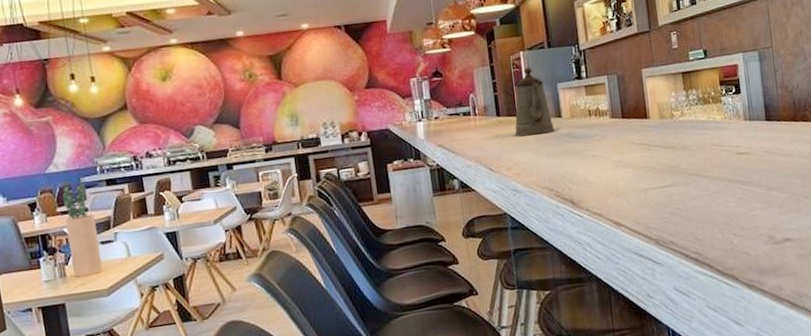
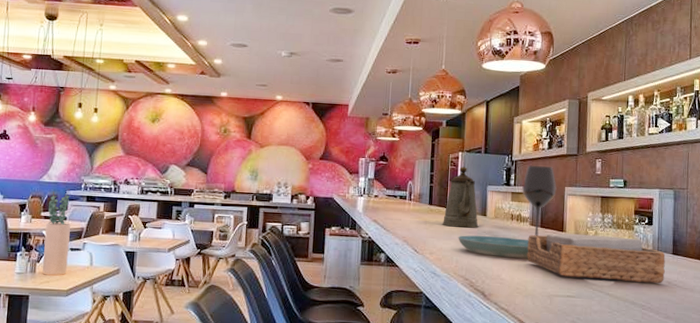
saucer: none [534,134,615,160] -> present [458,235,529,259]
wineglass: none [594,50,633,129] -> present [521,165,557,236]
napkin holder: none [610,110,761,167] -> present [527,233,666,284]

